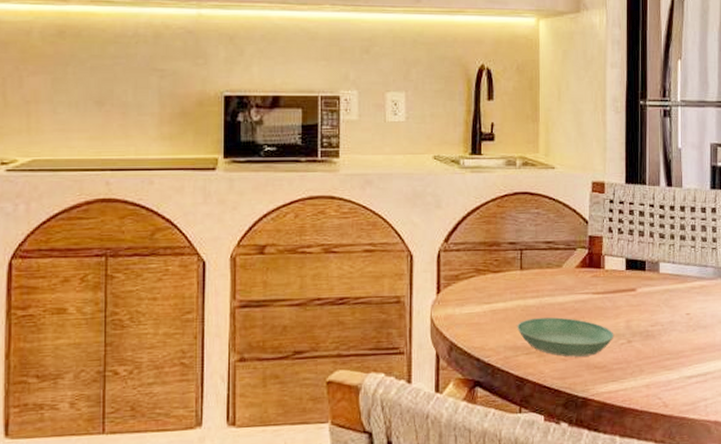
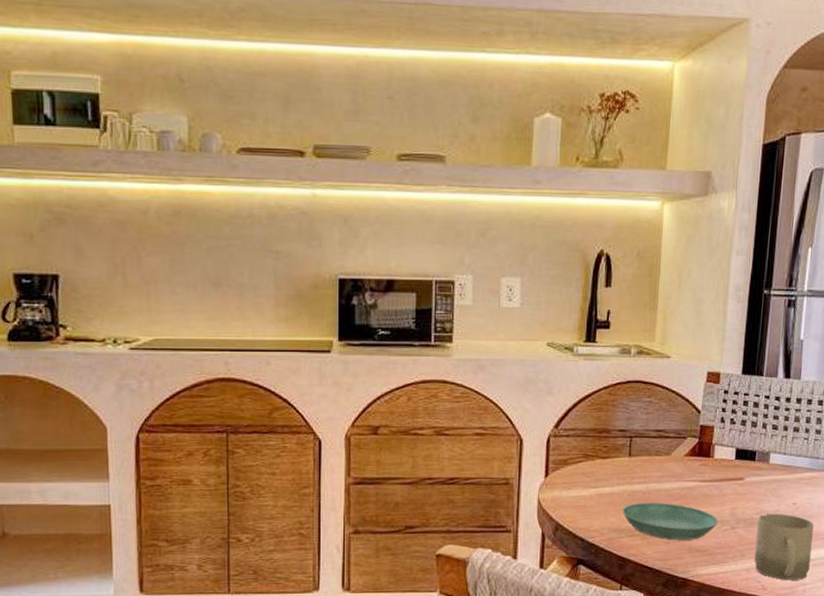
cup: none [653,324,709,396] -> present [754,513,814,581]

